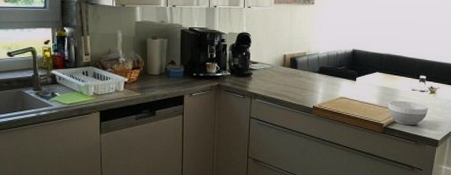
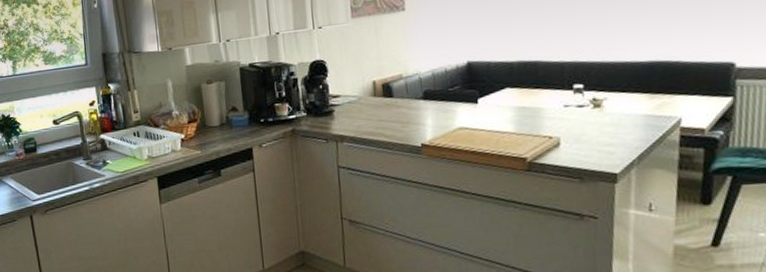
bowl: present [388,100,429,125] -> none [530,122,595,156]

